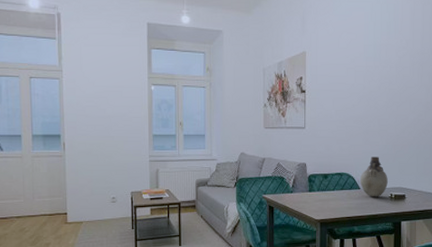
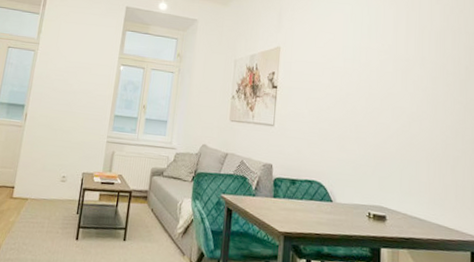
vase: present [360,157,388,197] -> none [333,166,366,215]

